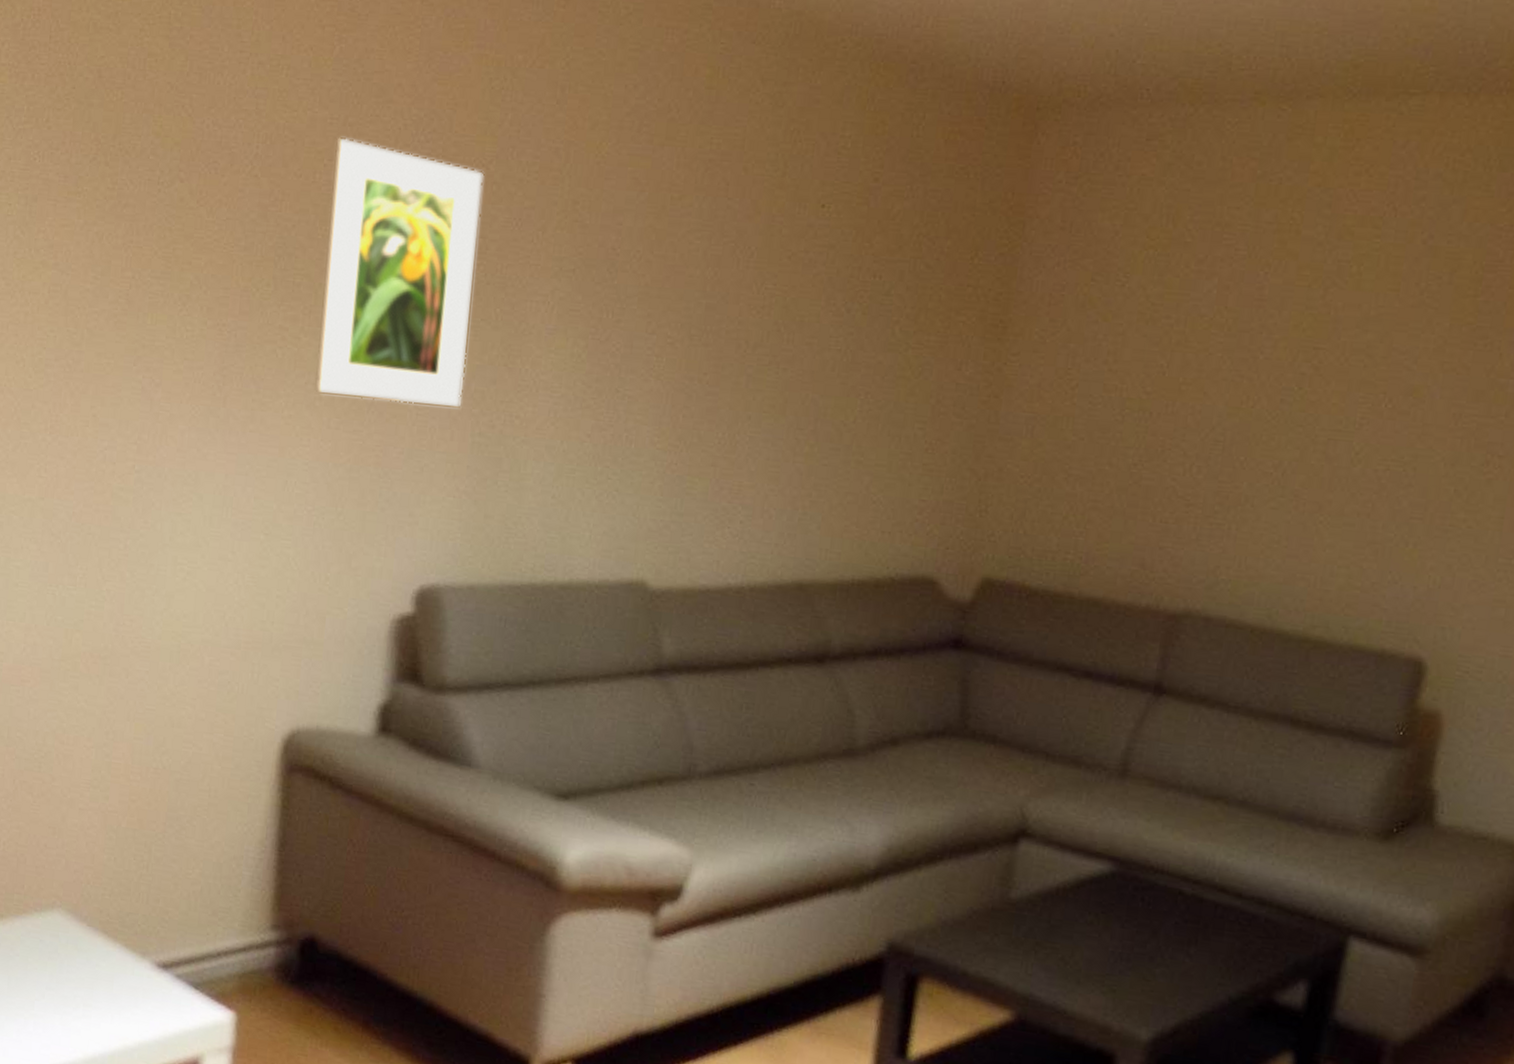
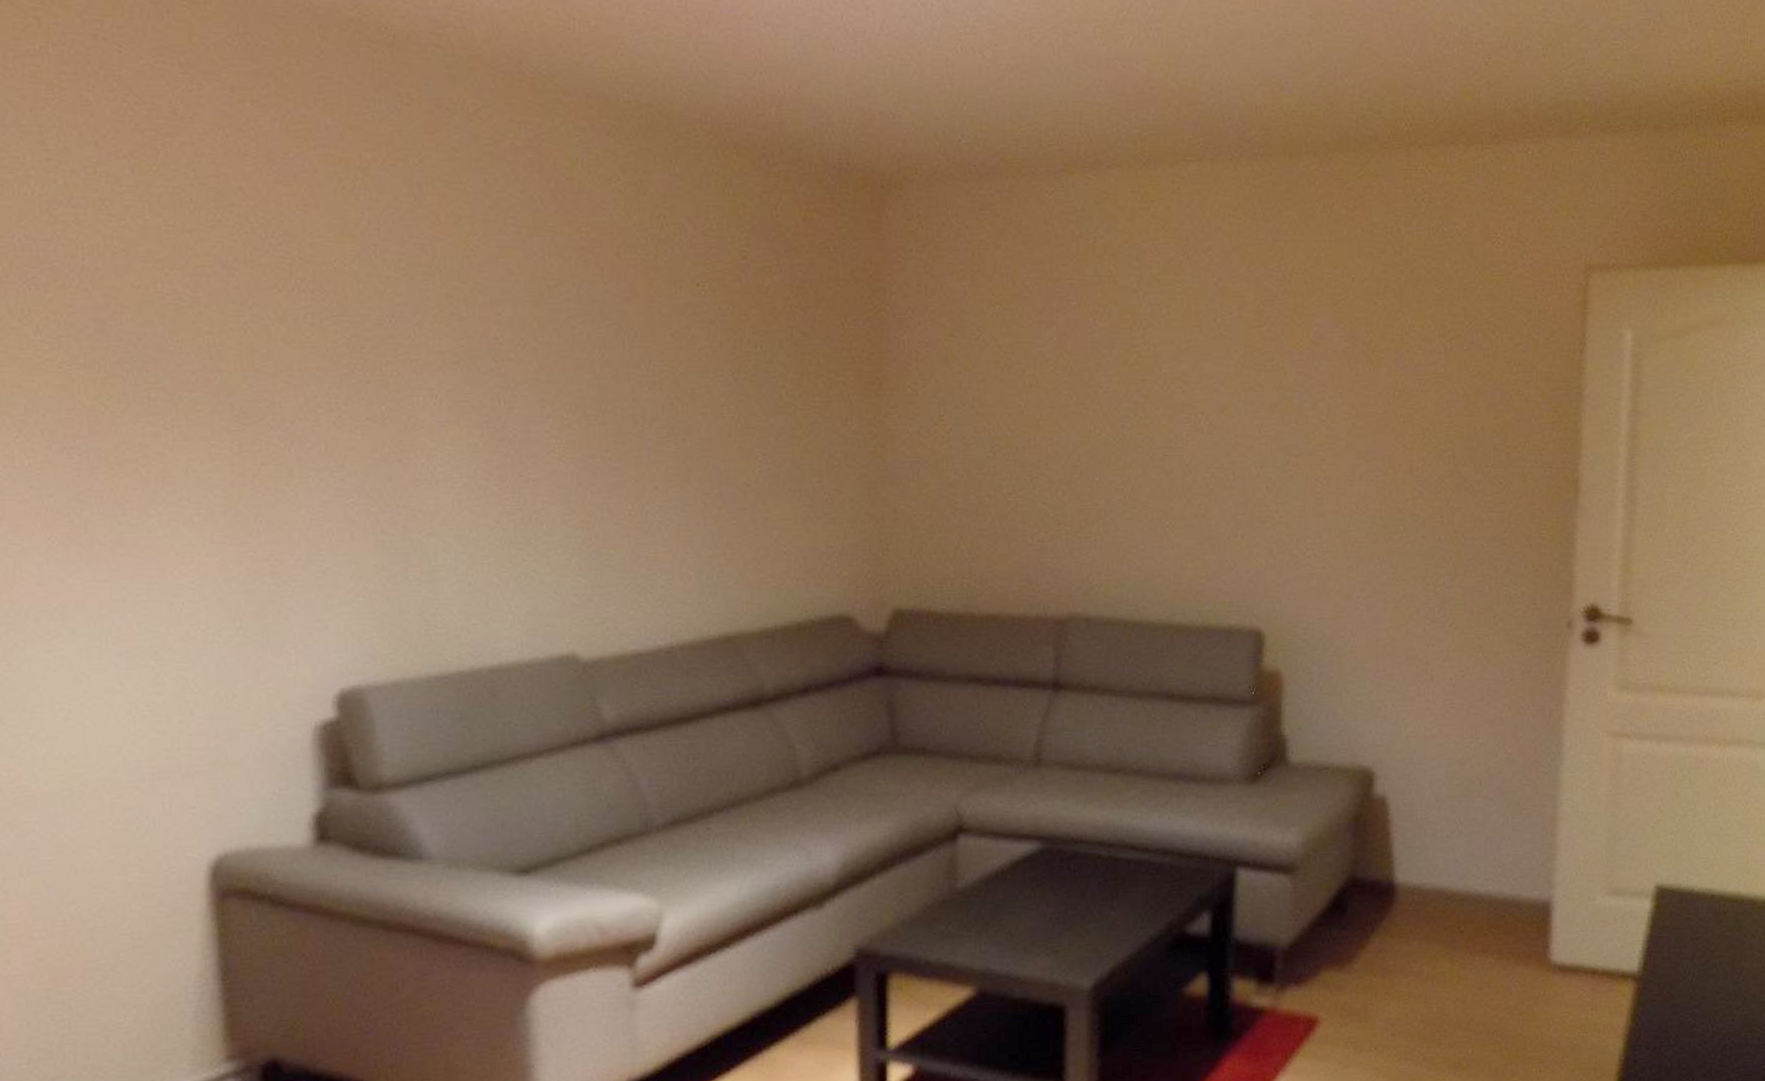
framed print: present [314,137,485,409] -> none [174,245,358,510]

